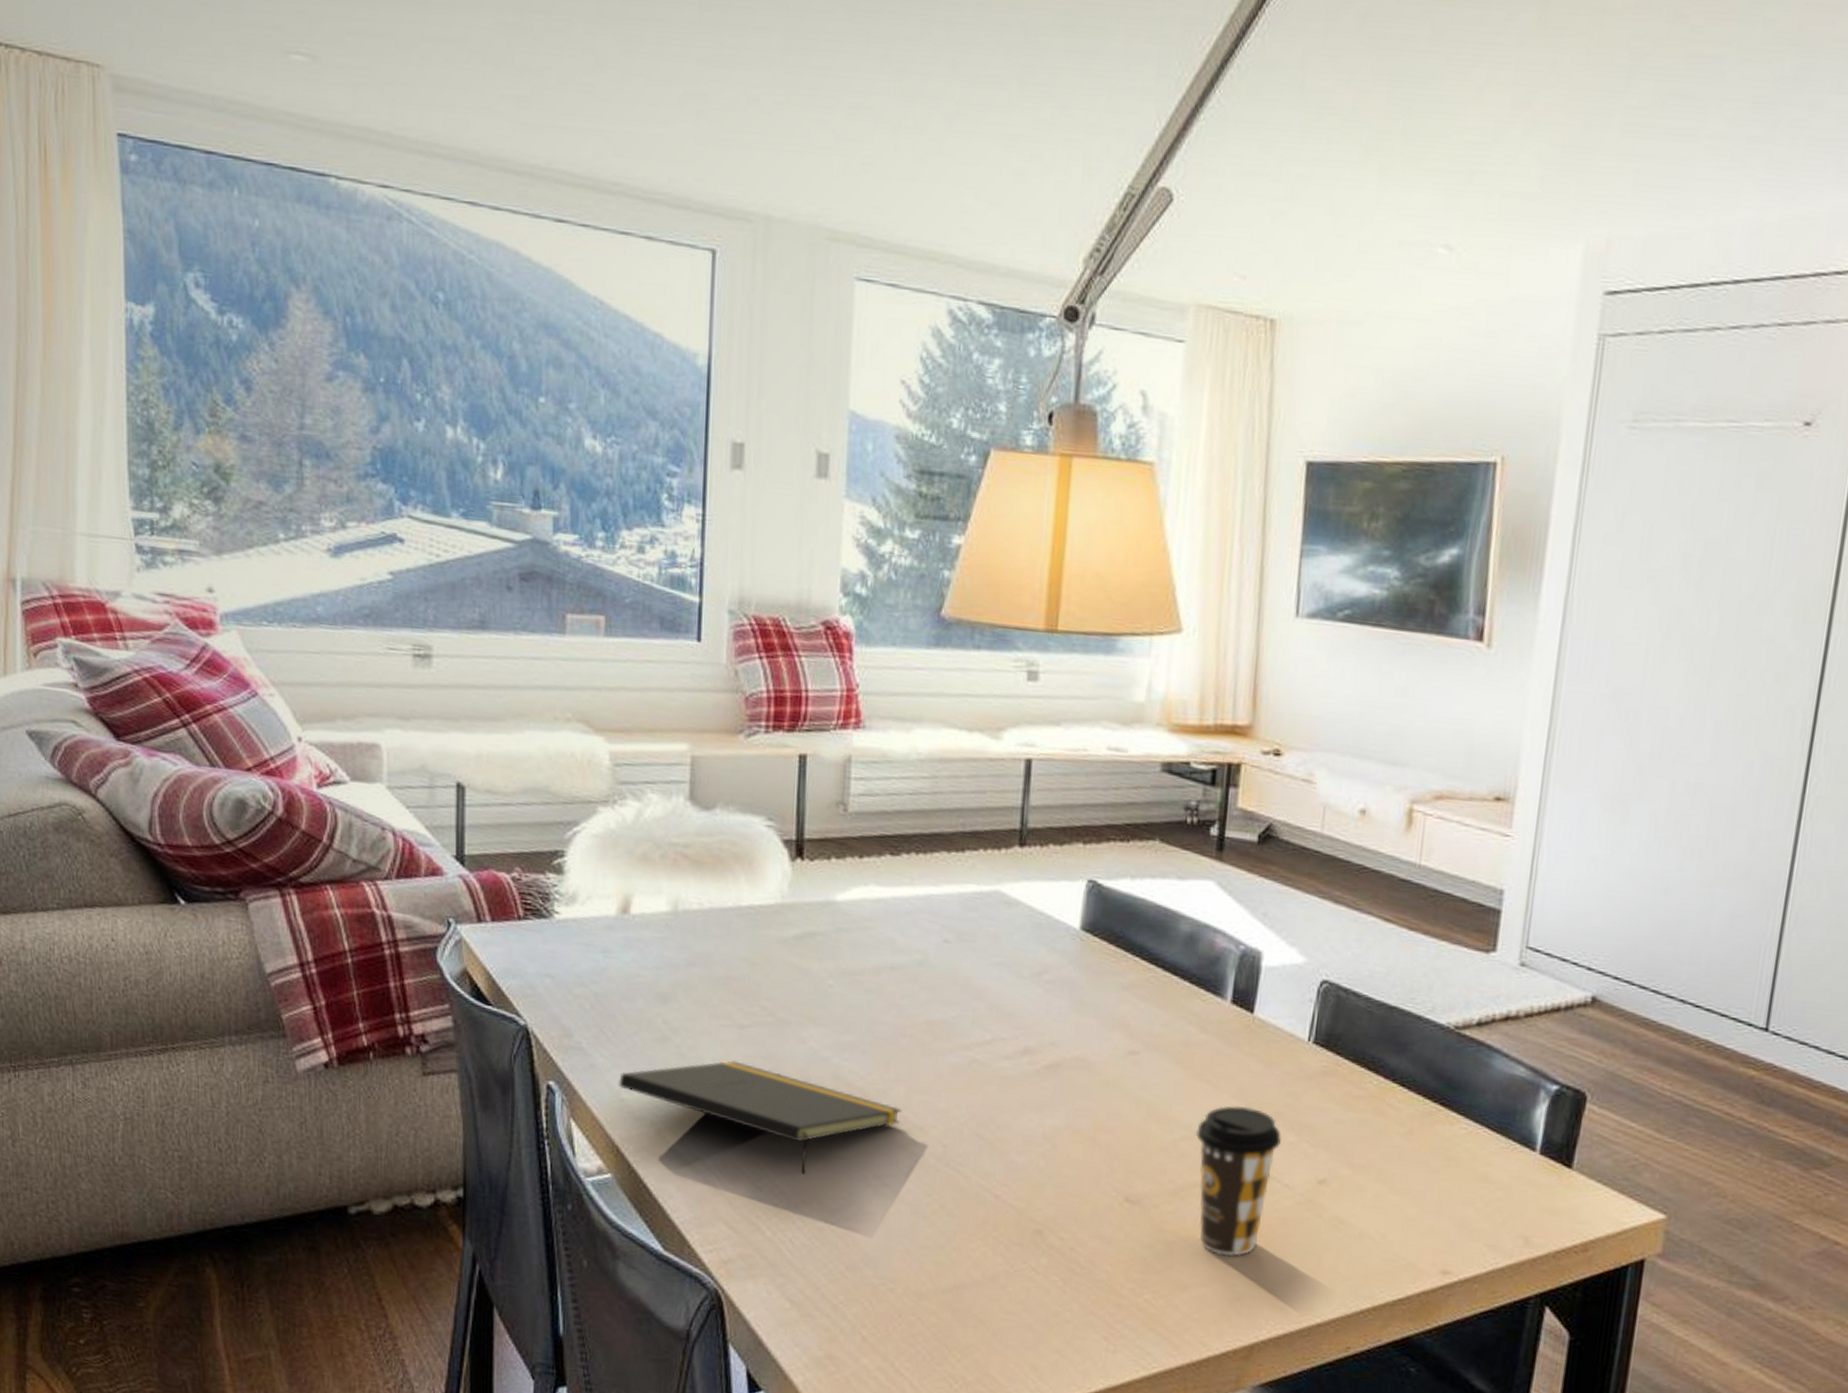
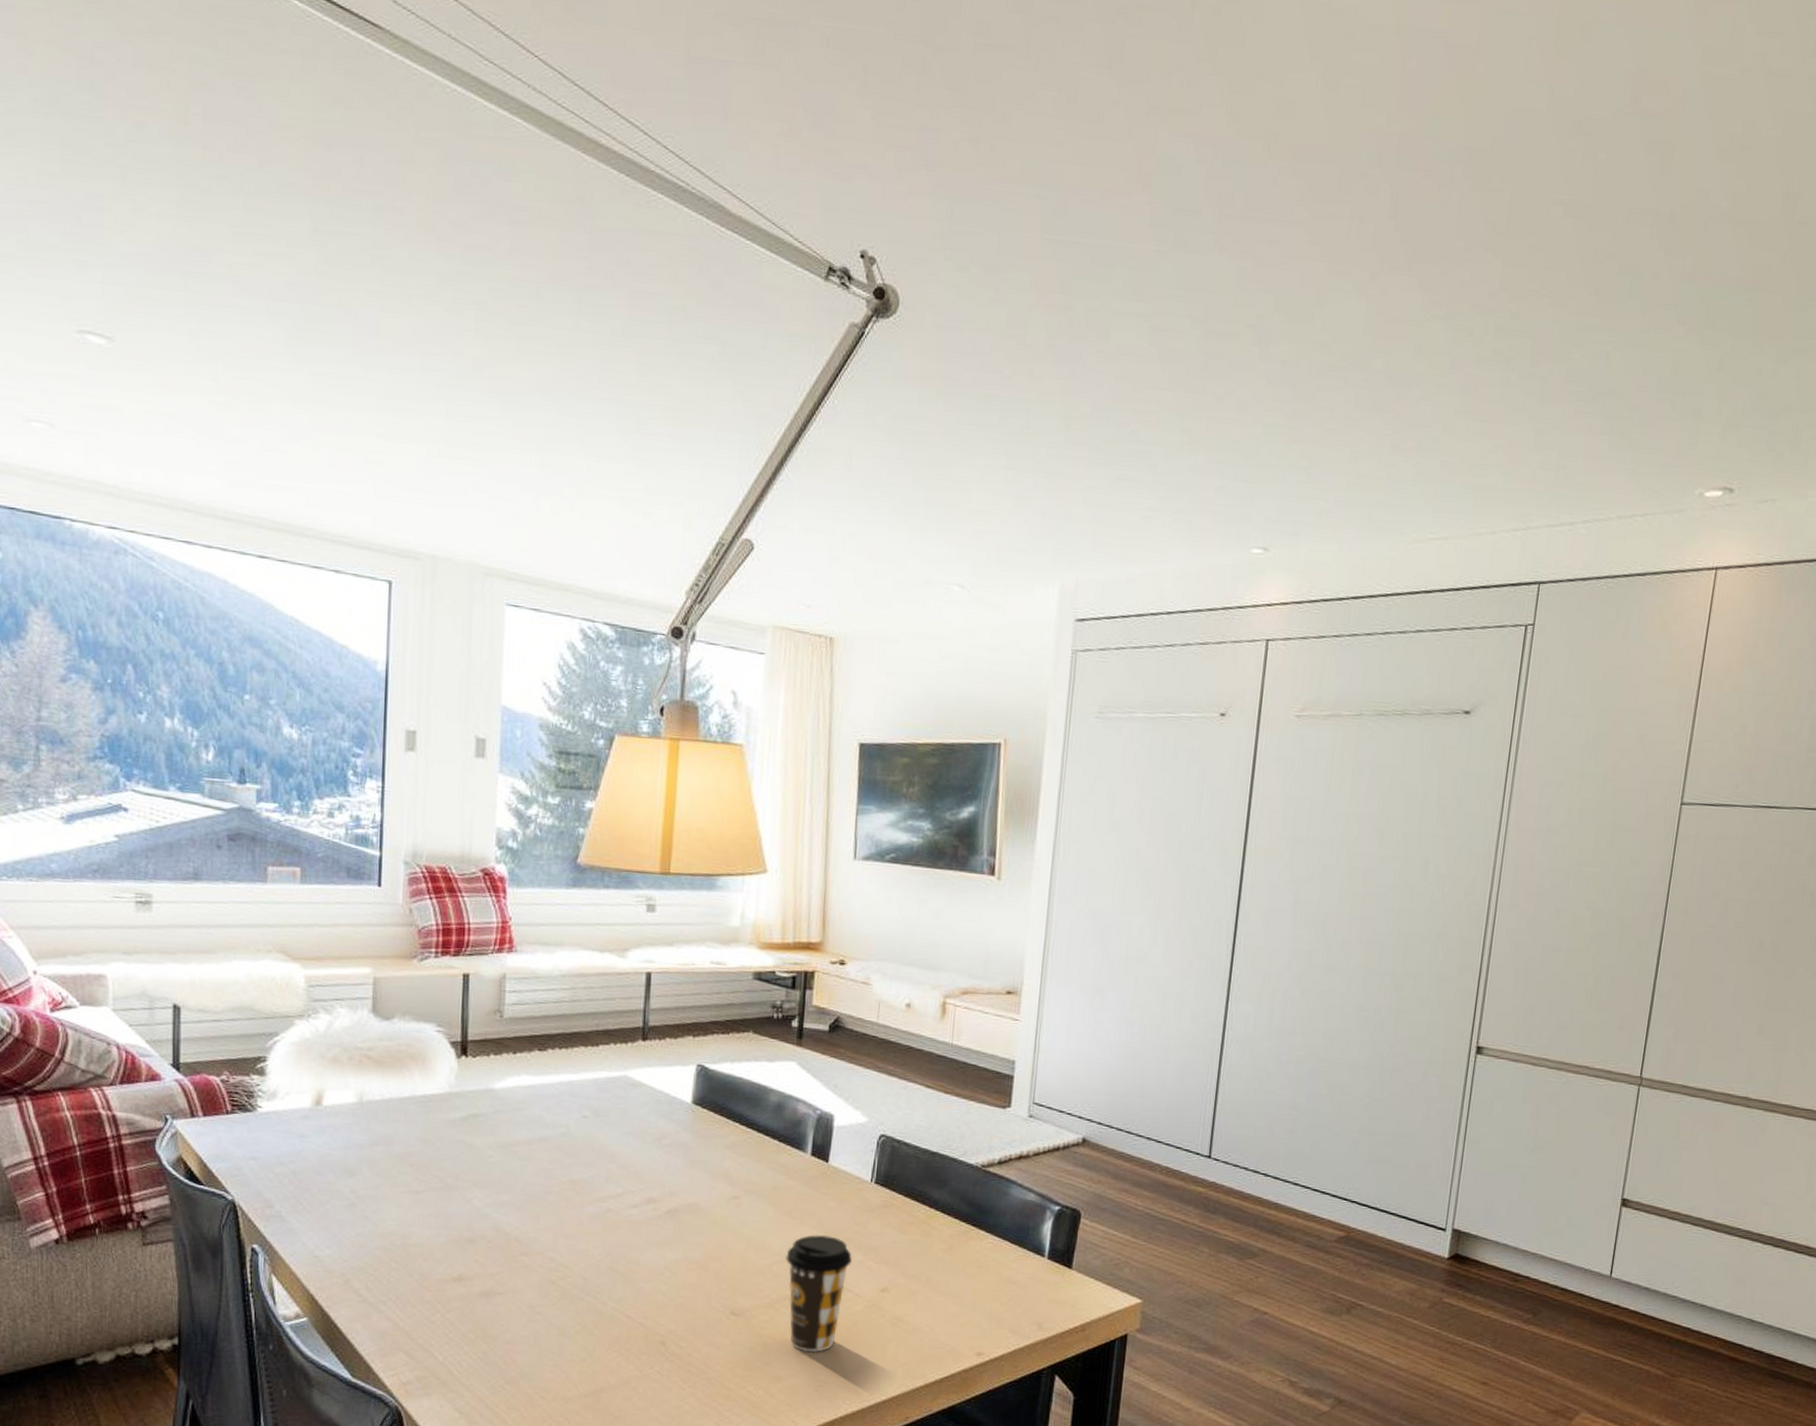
notepad: present [619,1060,902,1175] -> none [313,1220,551,1309]

